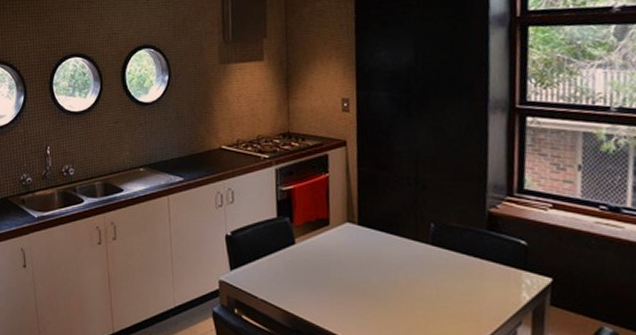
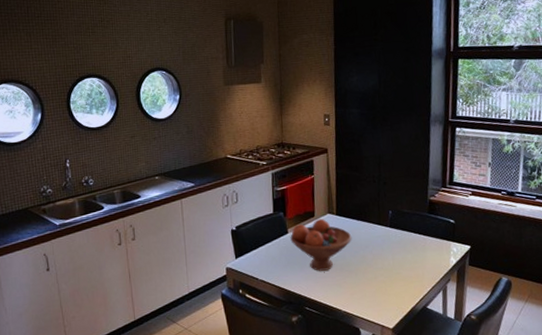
fruit bowl: none [298,229,380,295] -> present [290,219,352,271]

